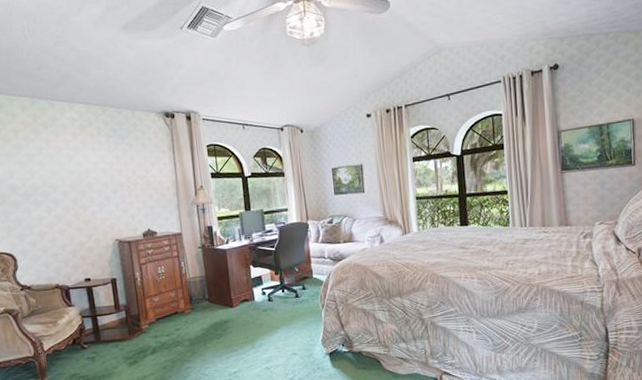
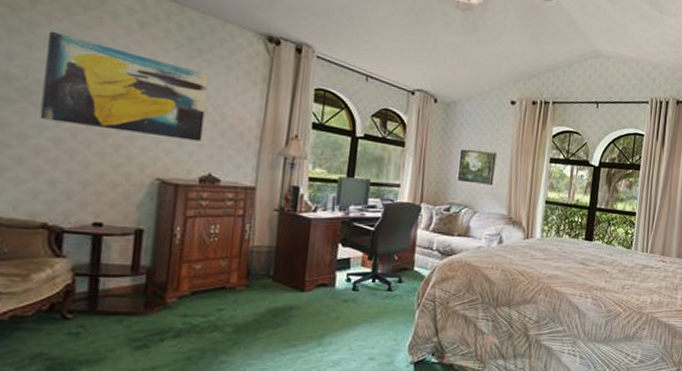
wall art: none [30,149,138,213] -> present [40,30,209,142]

